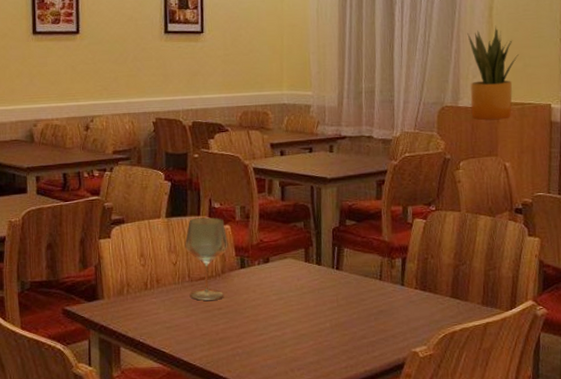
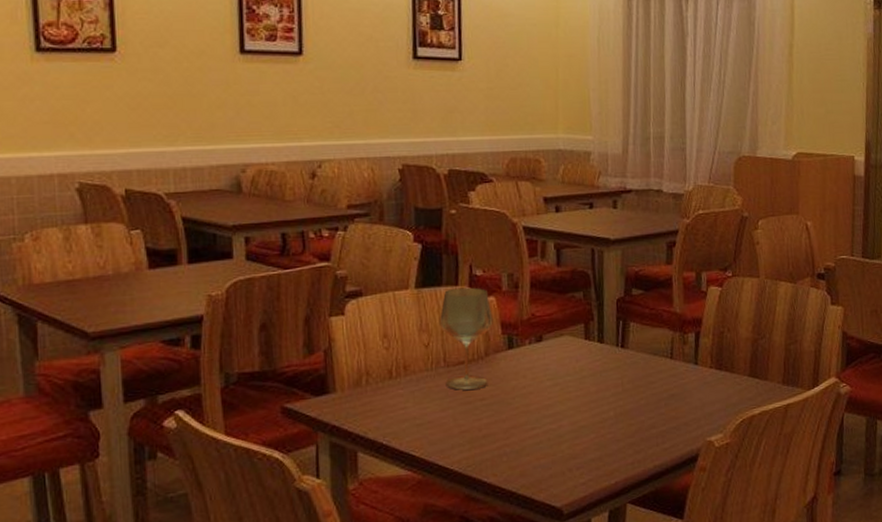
planter: present [467,25,520,121] -> none [766,65,822,174]

